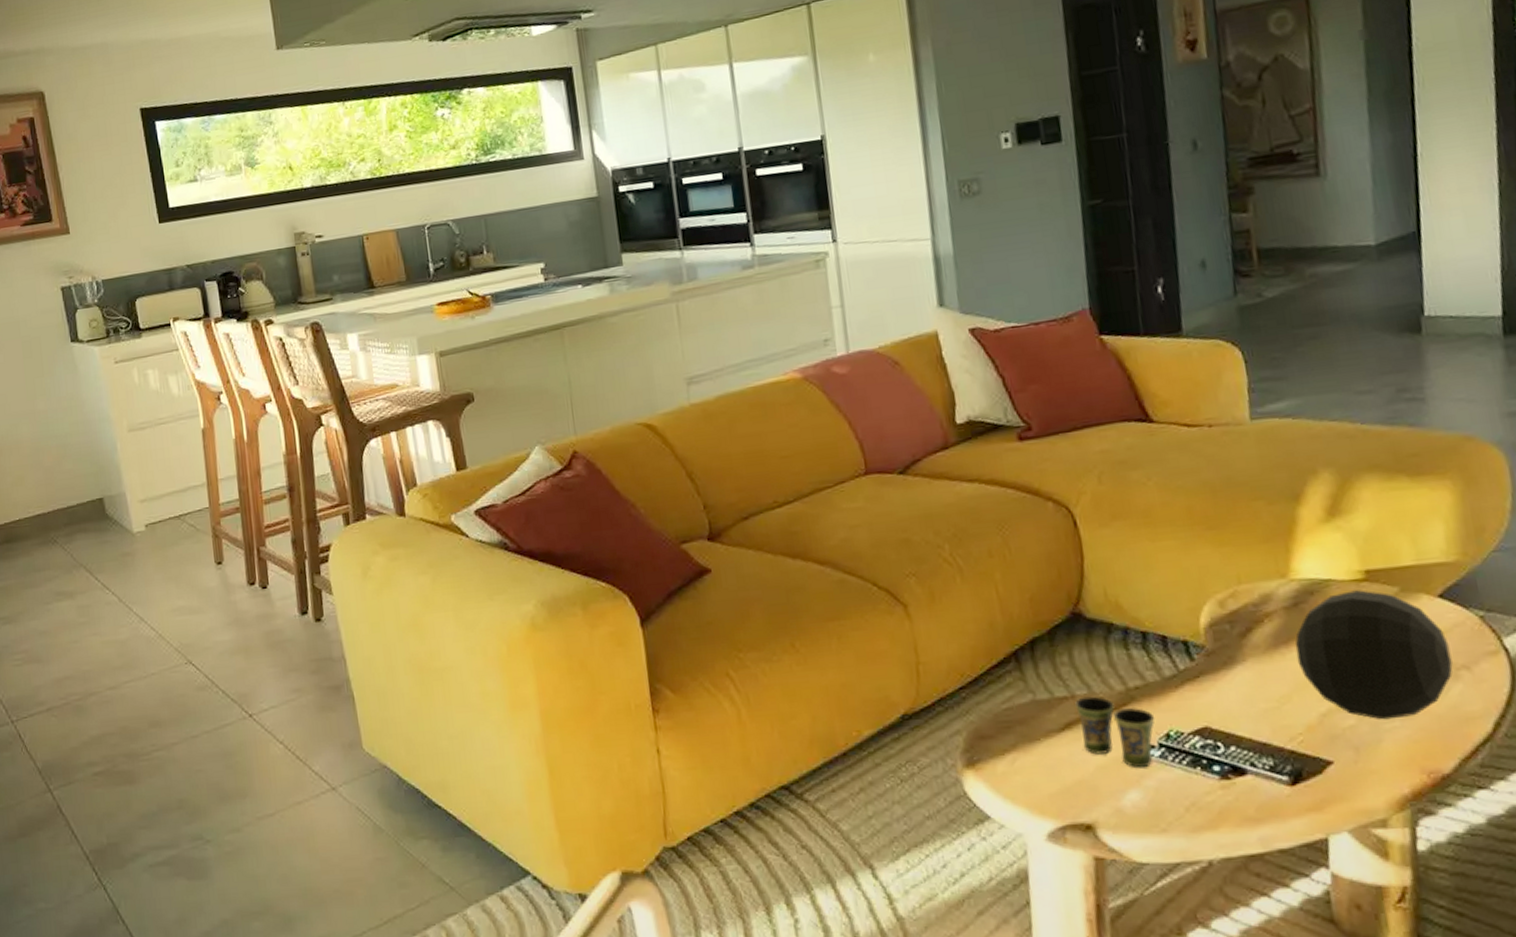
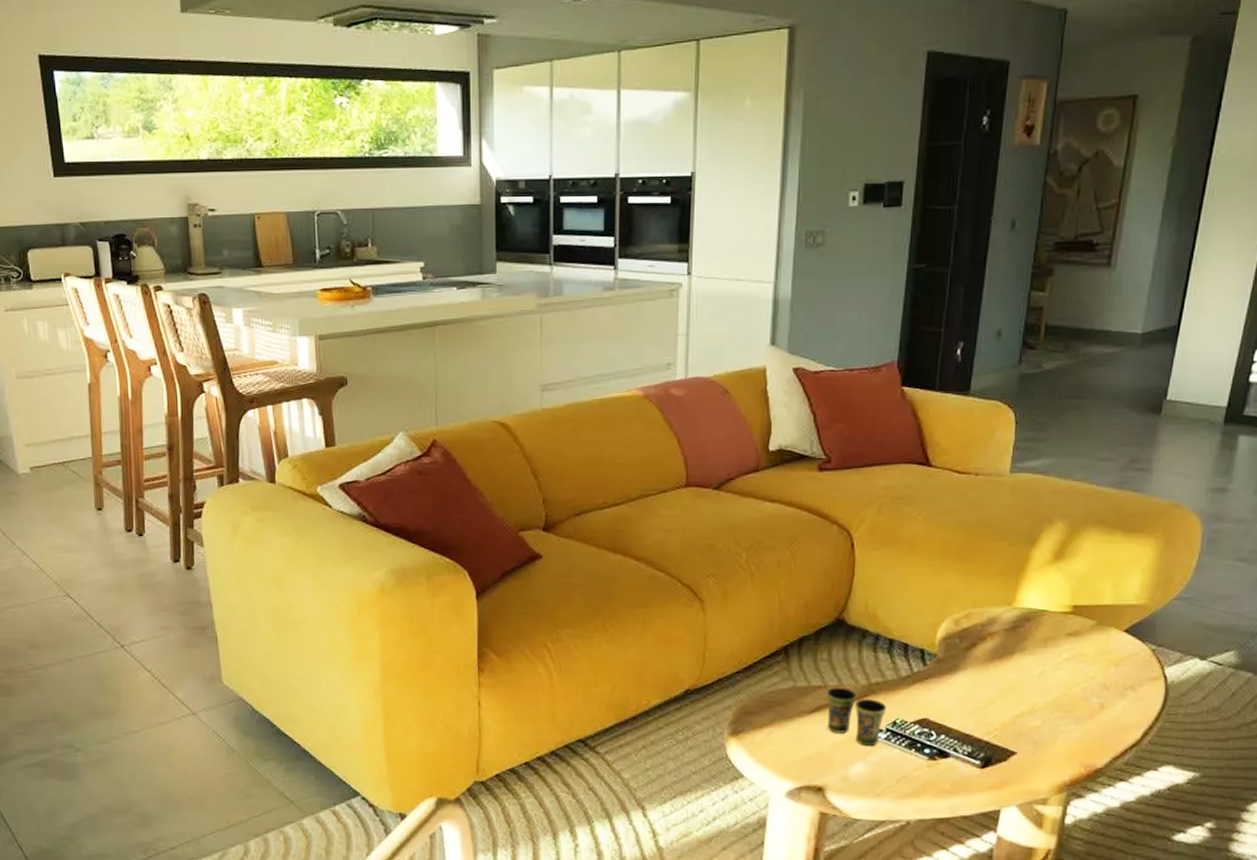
decorative orb: present [1294,590,1453,720] -> none [1006,621,1124,724]

